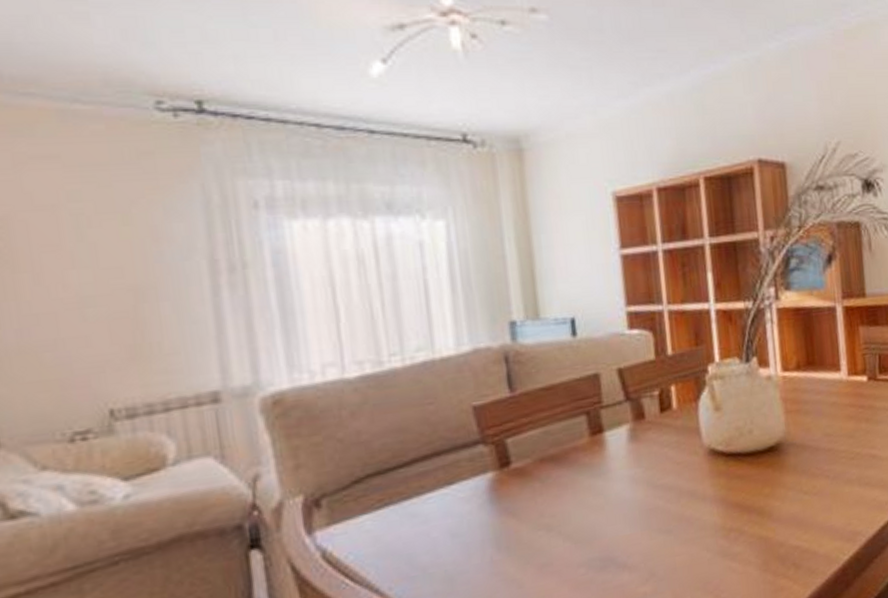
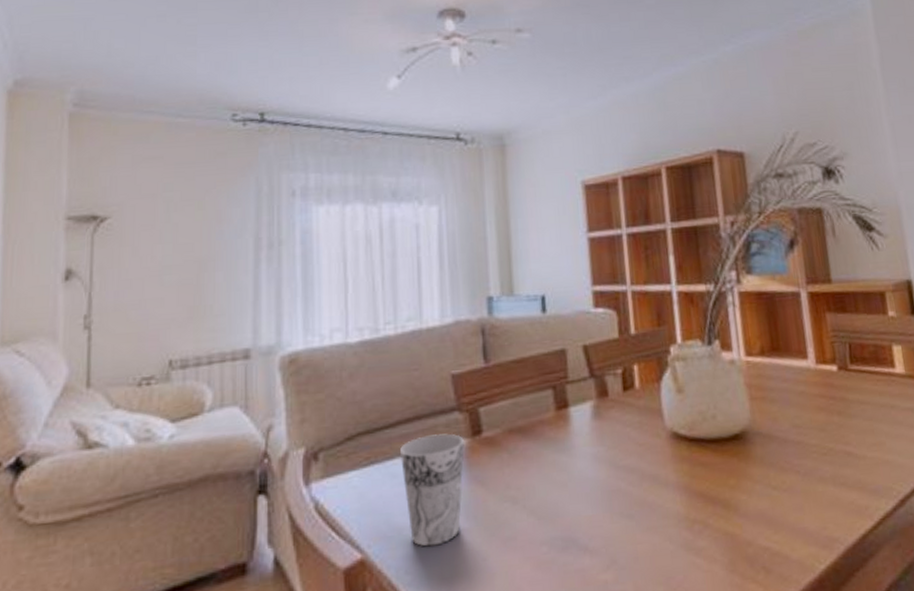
cup: none [418,467,493,582] -> present [400,433,464,547]

